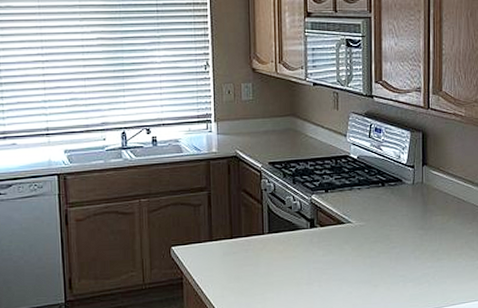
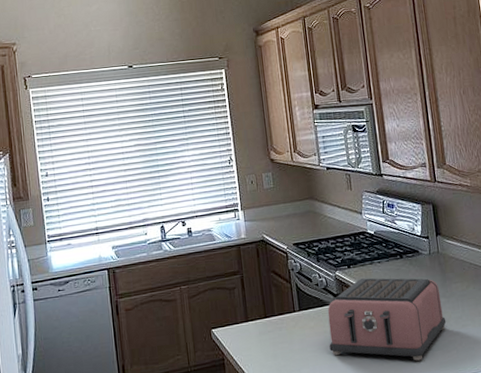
toaster: none [297,204,422,292] -> present [327,278,446,361]

